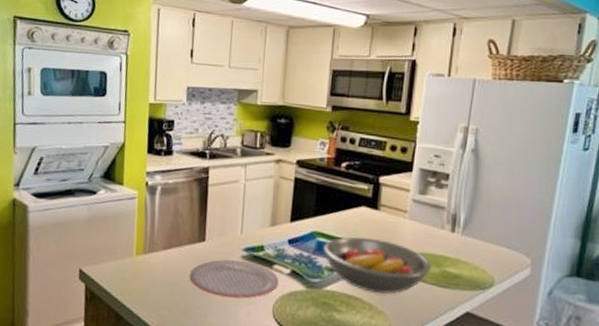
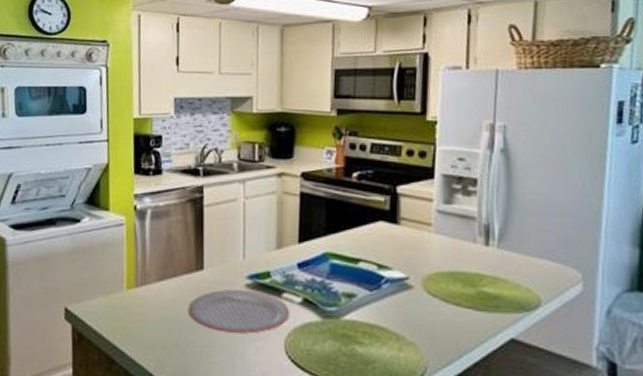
fruit bowl: present [322,237,432,295] -> none [337,256,466,322]

